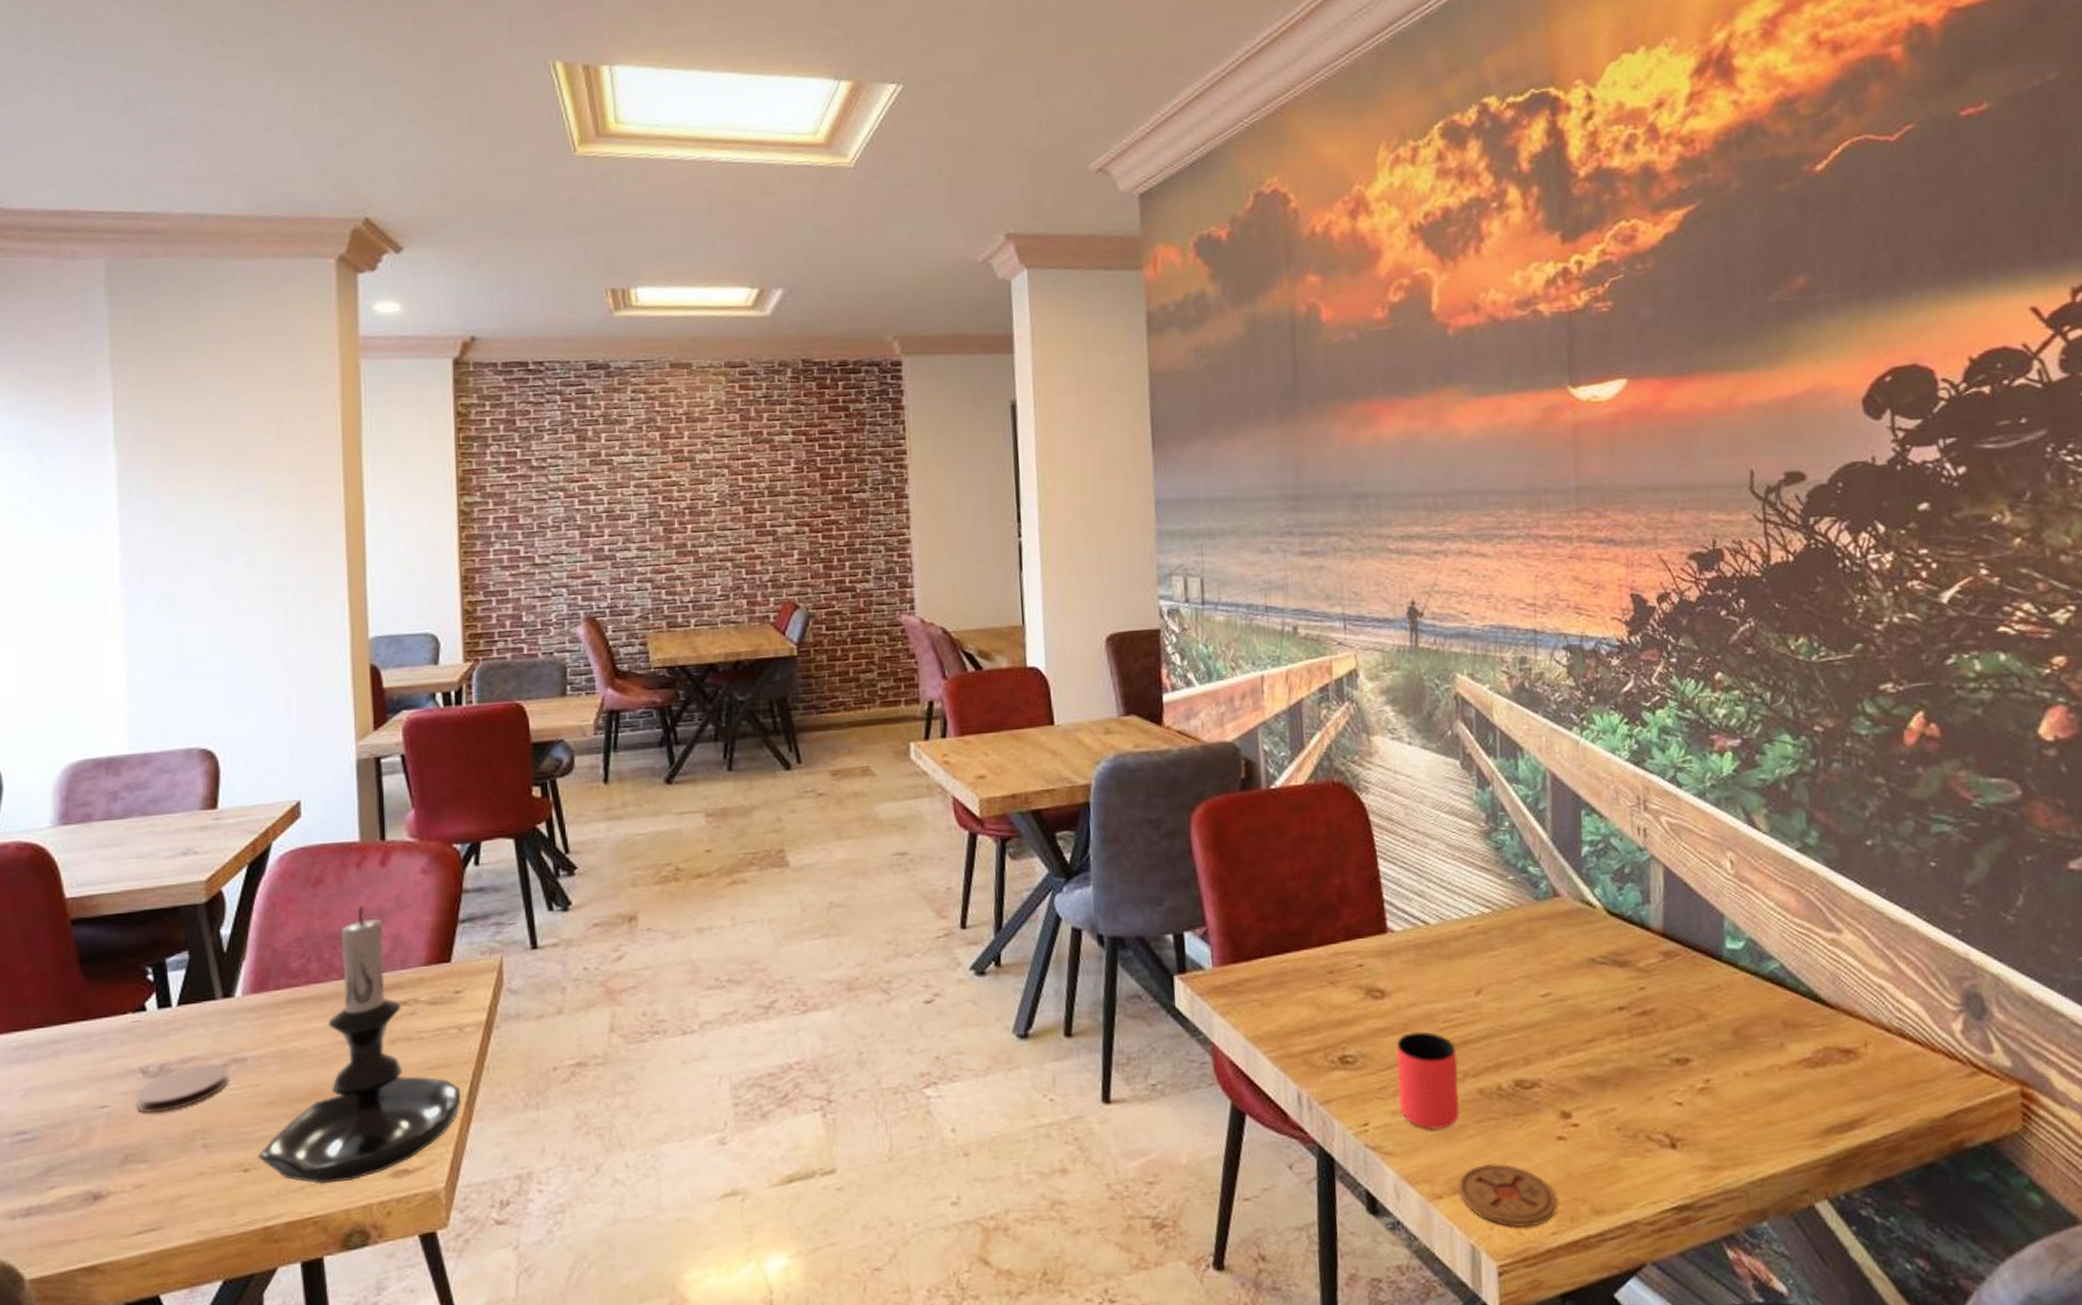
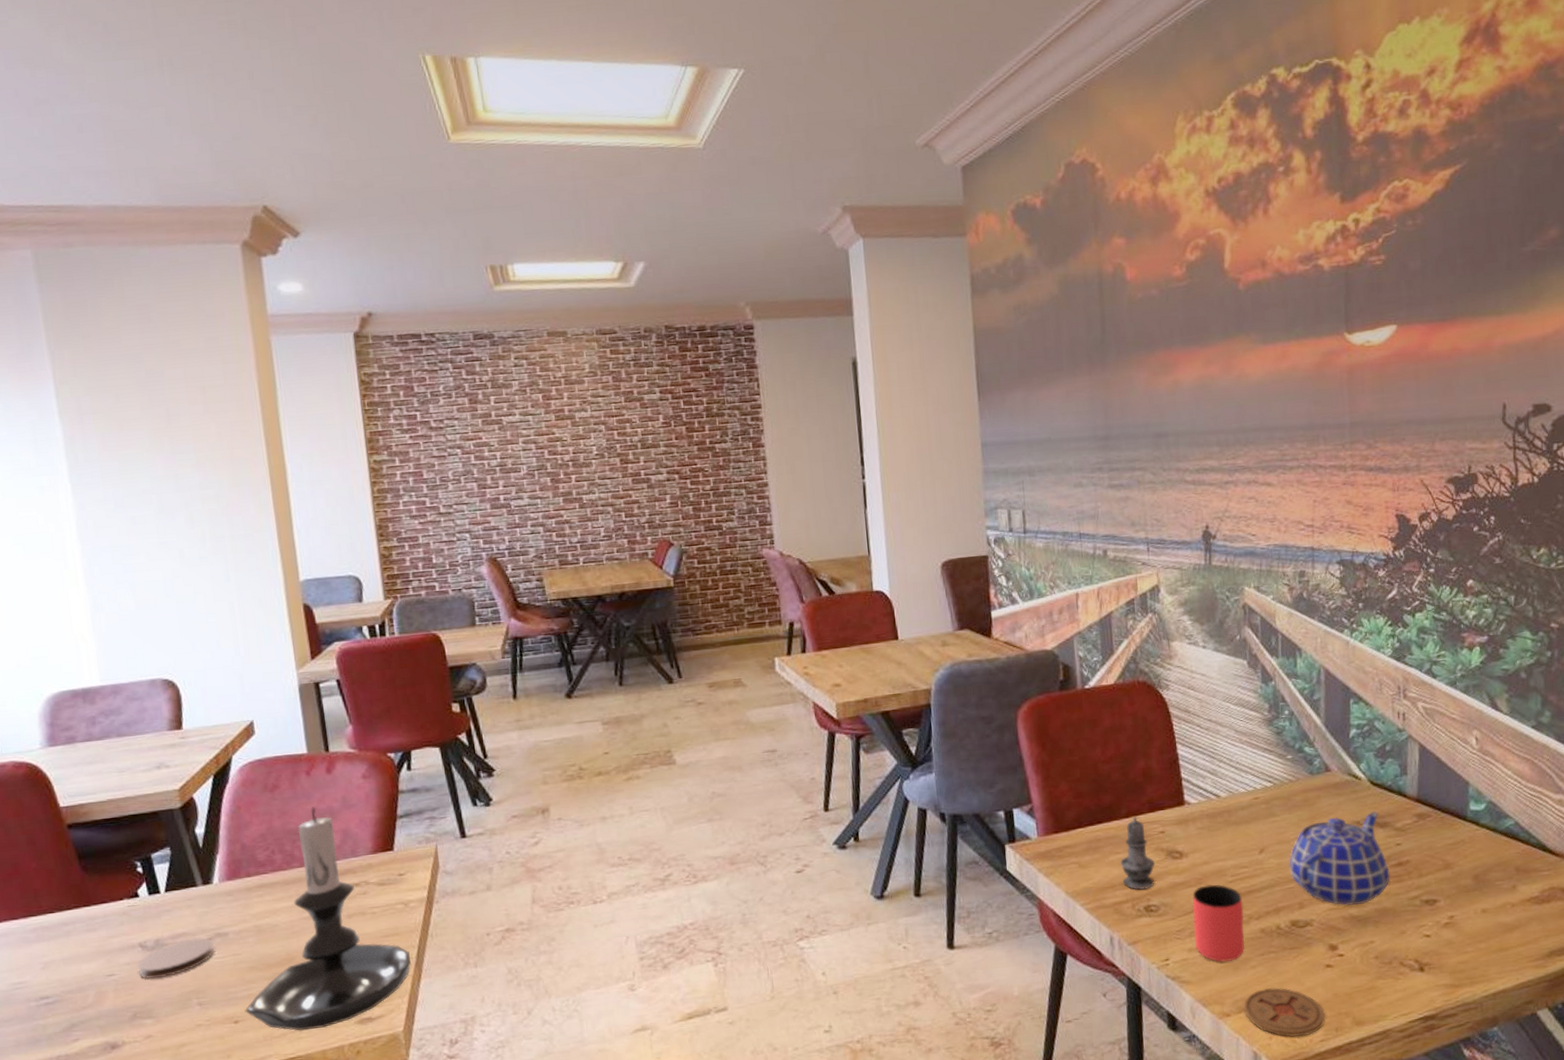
salt shaker: none [1310,945,1352,1036] -> present [1120,816,1156,890]
teapot: none [1511,946,1634,1063] -> present [1289,811,1391,905]

